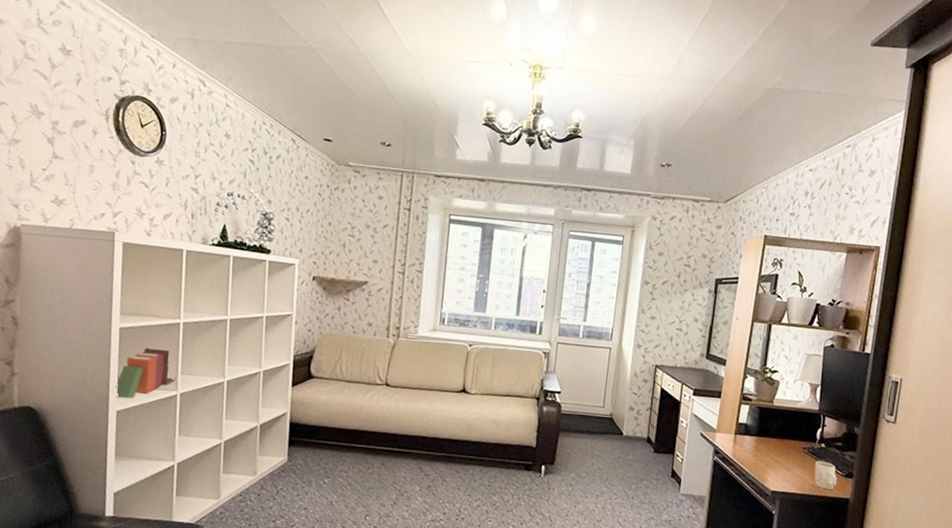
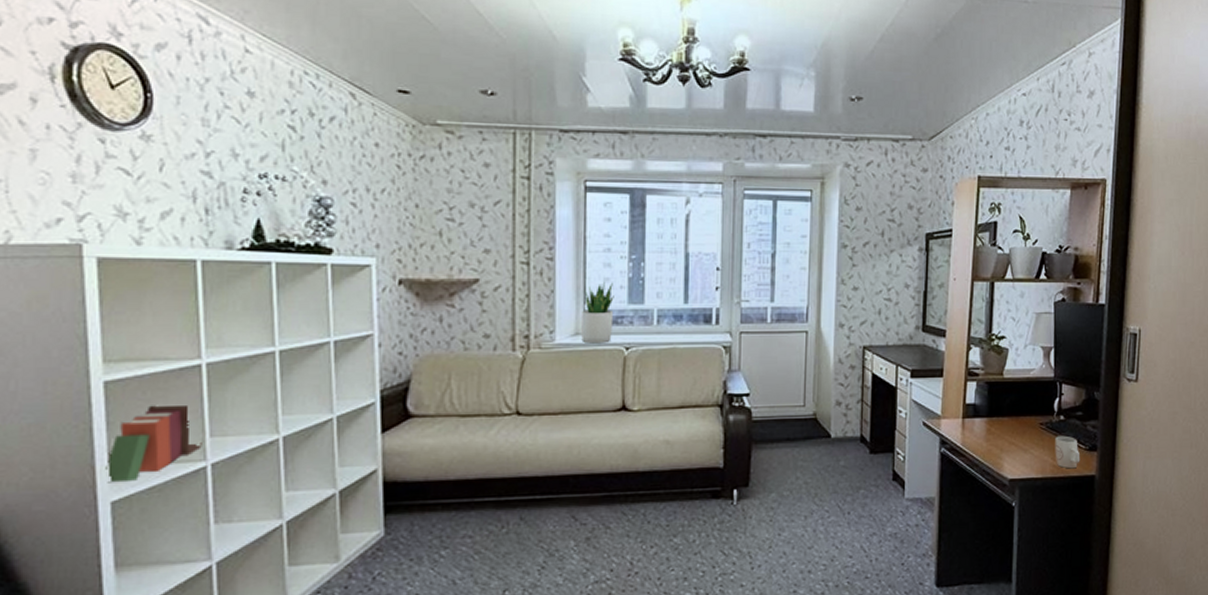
planter: none [437,293,464,340] -> present [581,282,614,344]

